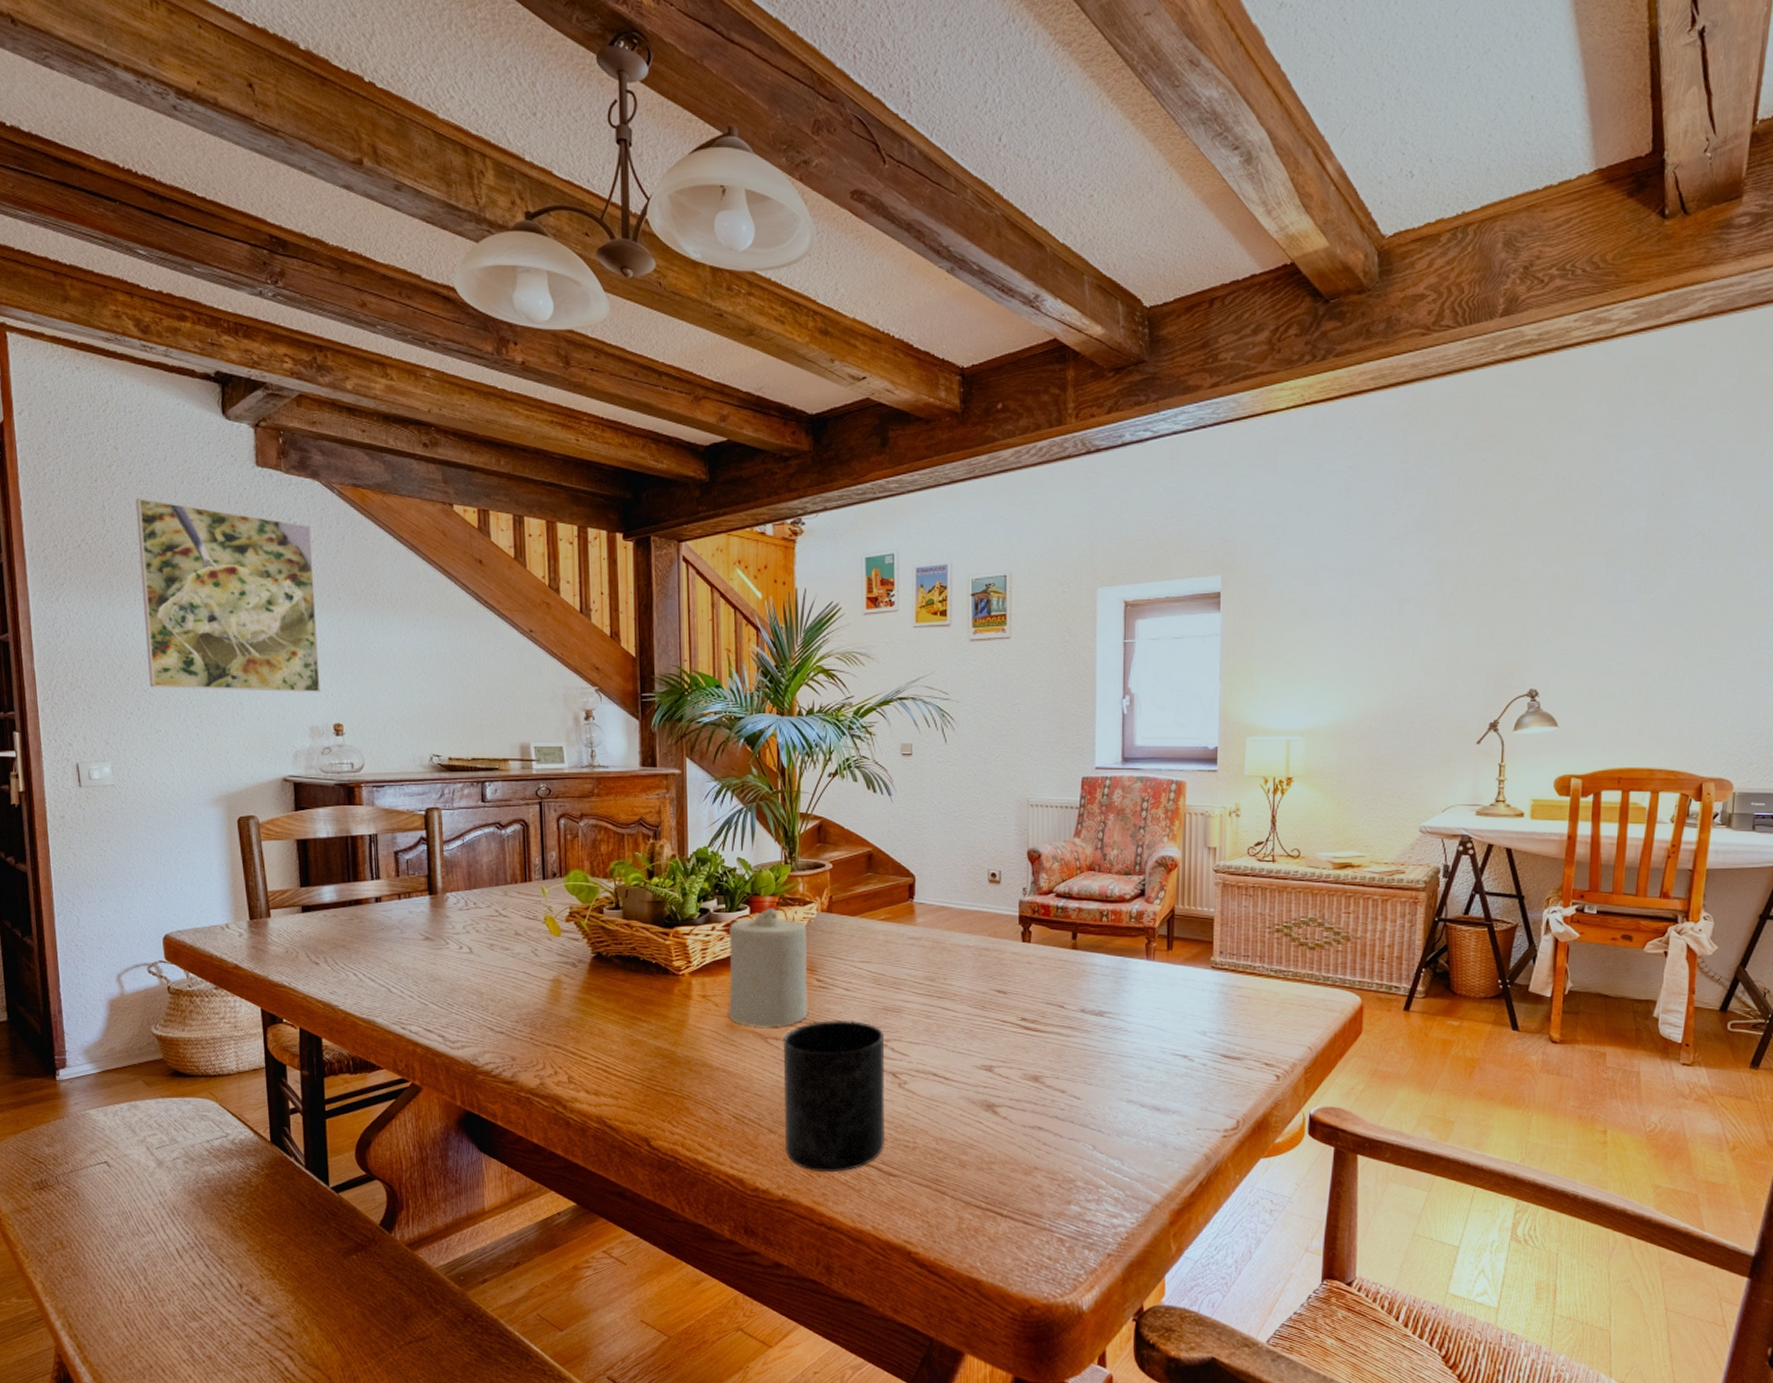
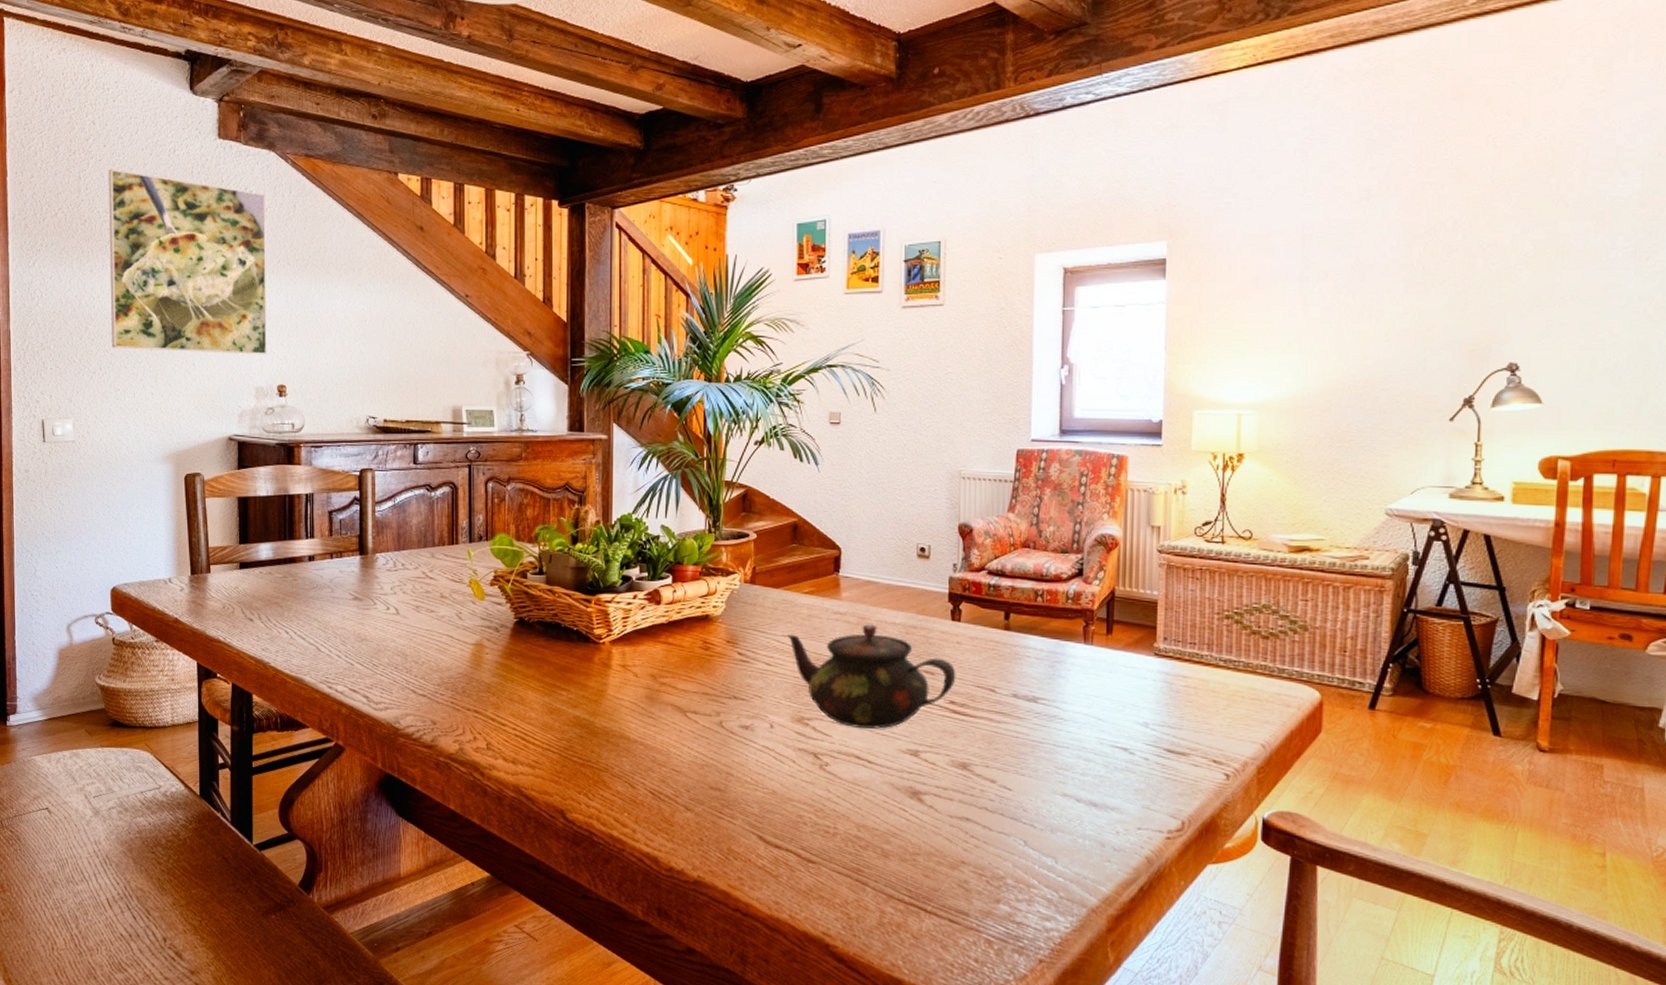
candle: present [728,908,808,1028] -> none [648,577,729,701]
mug: present [783,1019,884,1173] -> none [702,695,805,857]
teapot: none [865,948,1027,1047] -> present [788,624,956,729]

